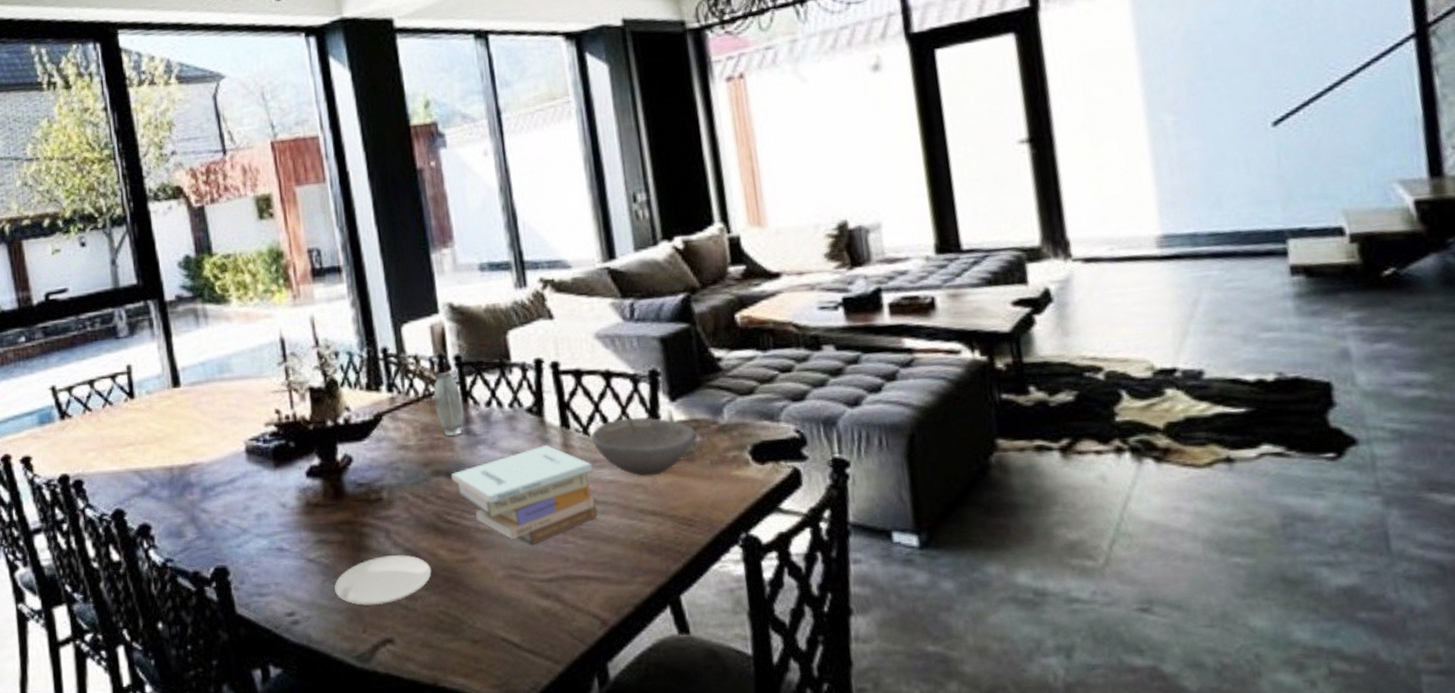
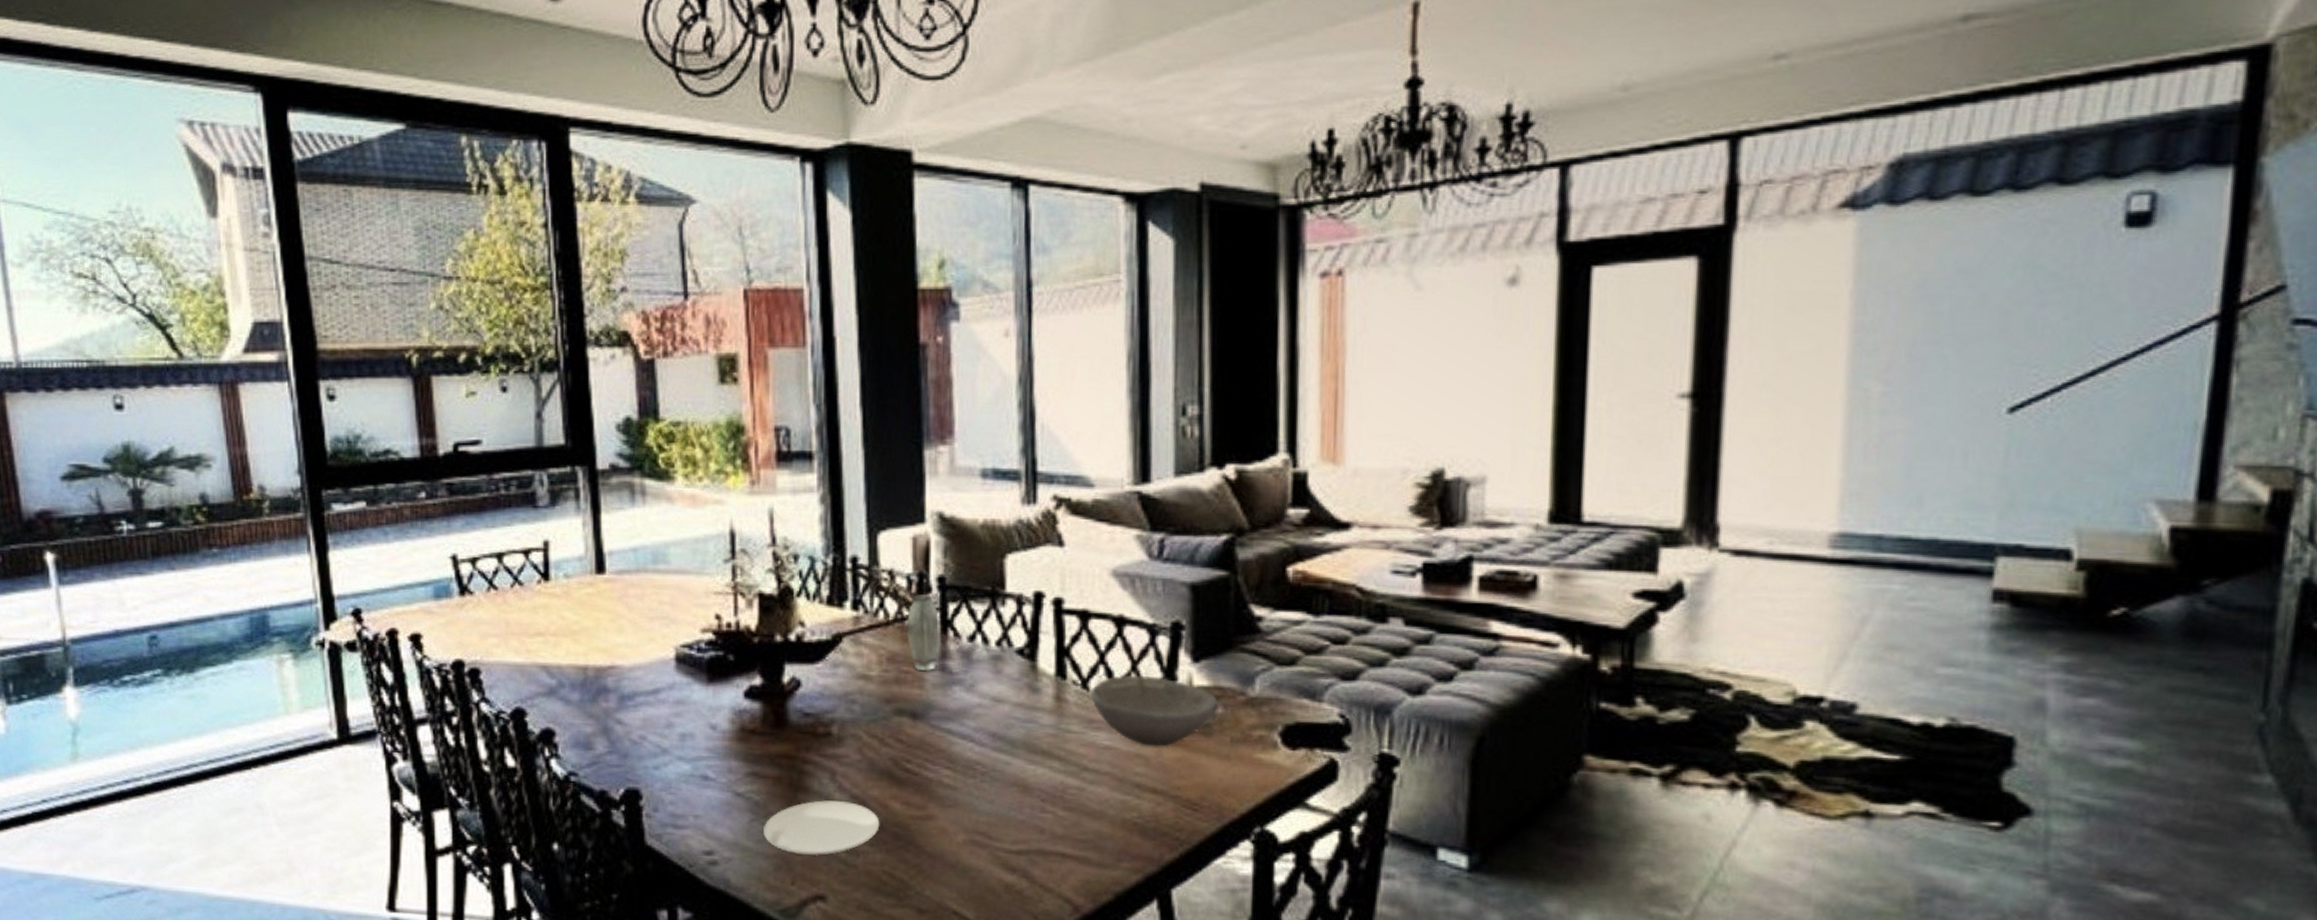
books: present [450,445,598,545] -> none [915,695,1087,809]

